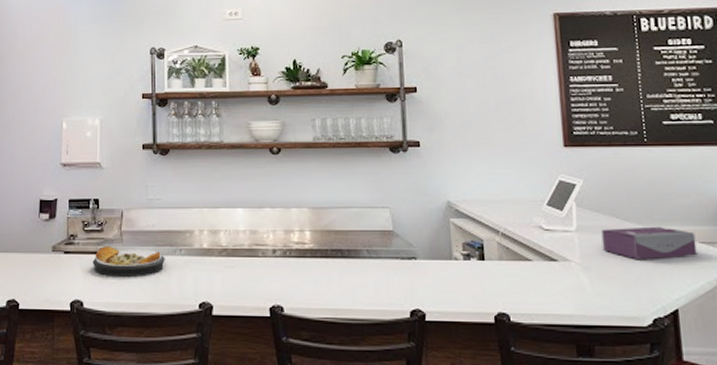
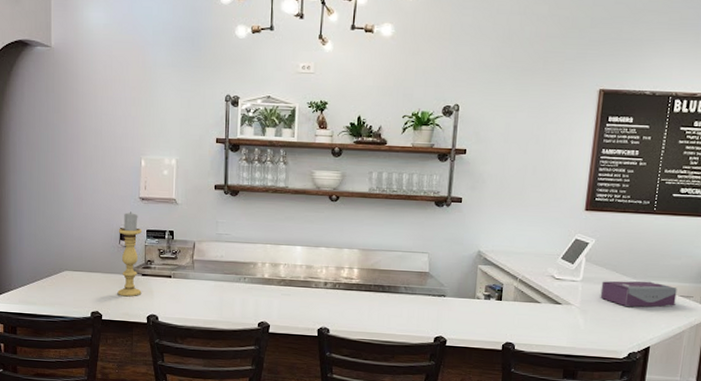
candle holder: none [36,180,64,280] -> present [117,211,142,297]
plate: present [92,246,165,276] -> none [167,272,231,298]

